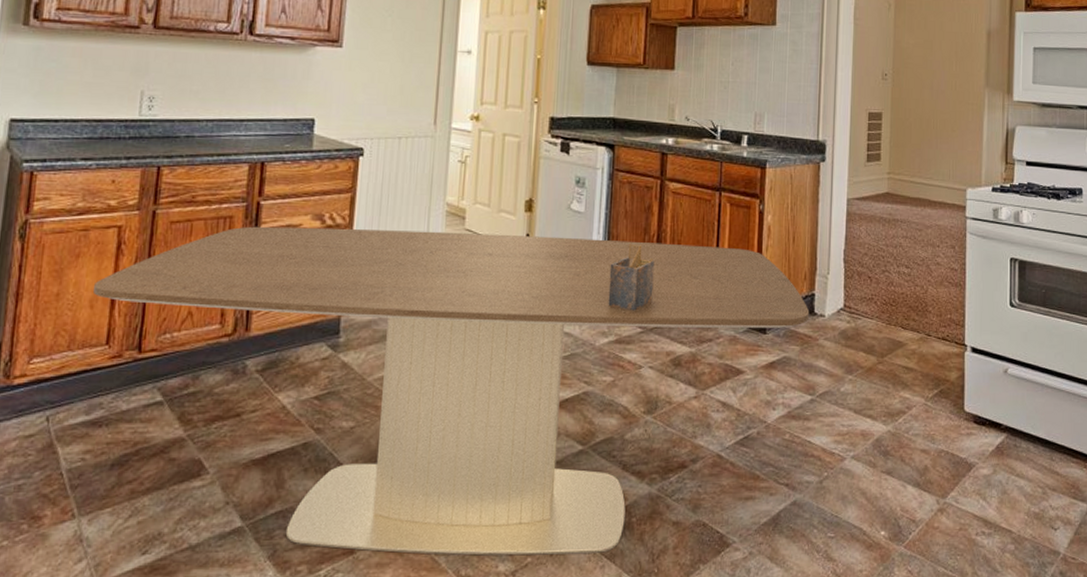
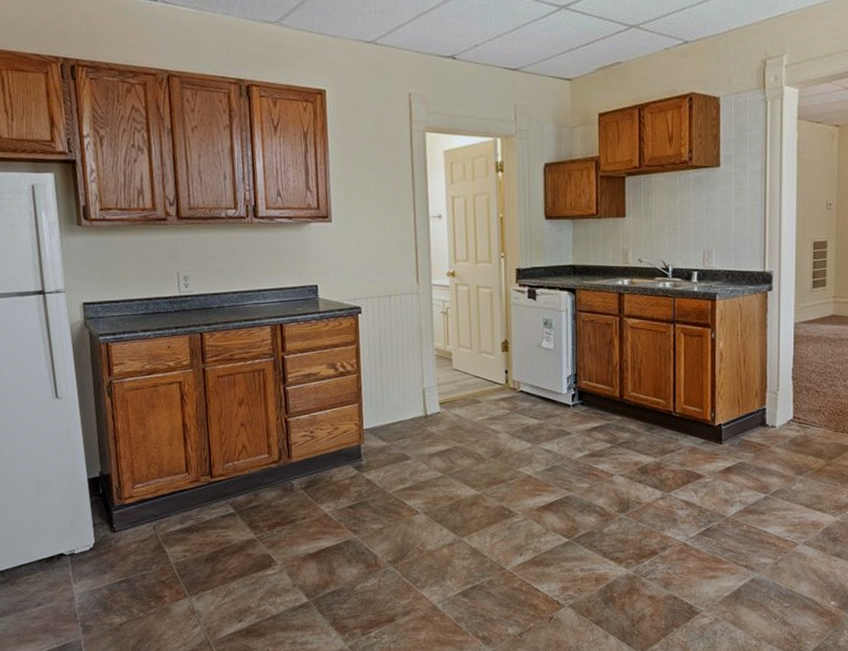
dining table: present [93,226,810,556] -> none [169,371,762,622]
napkin holder: present [608,244,655,311] -> none [579,373,619,430]

